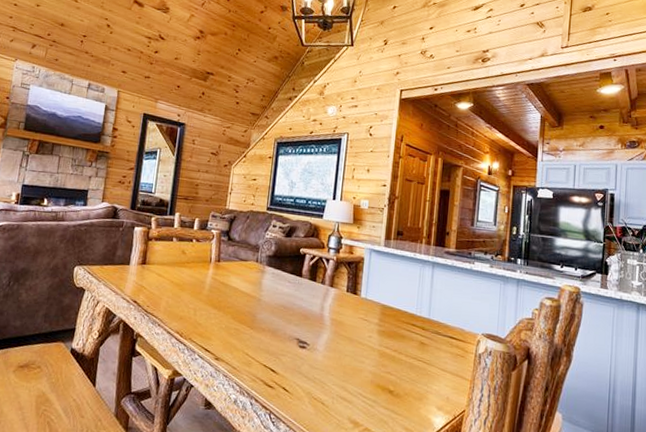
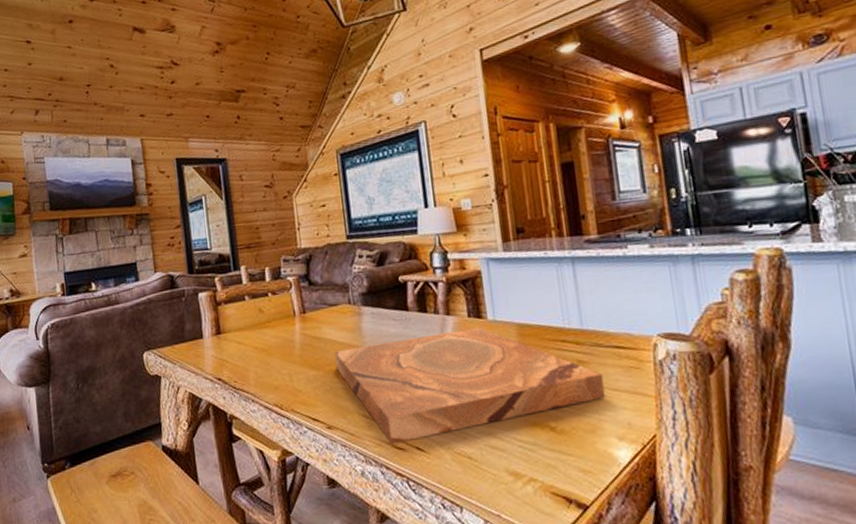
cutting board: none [233,297,437,382] -> present [334,327,606,445]

